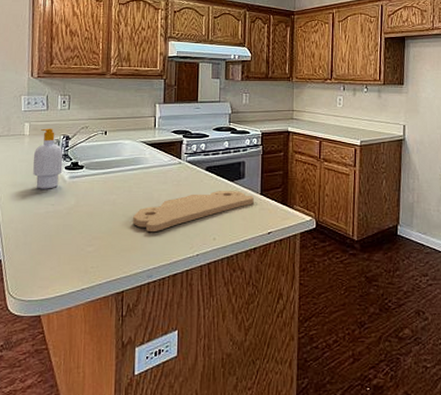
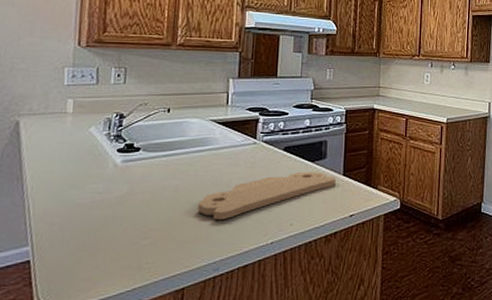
soap bottle: present [33,128,63,189] -> none [76,105,116,176]

